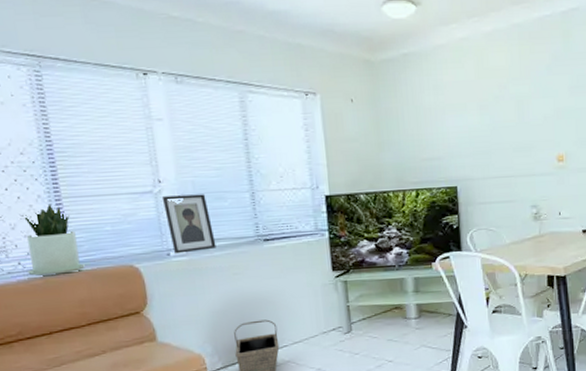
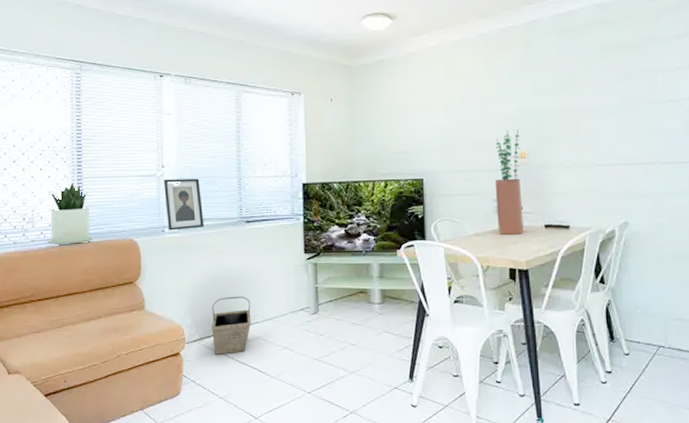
vase: none [532,131,562,243] -> present [495,130,524,236]

